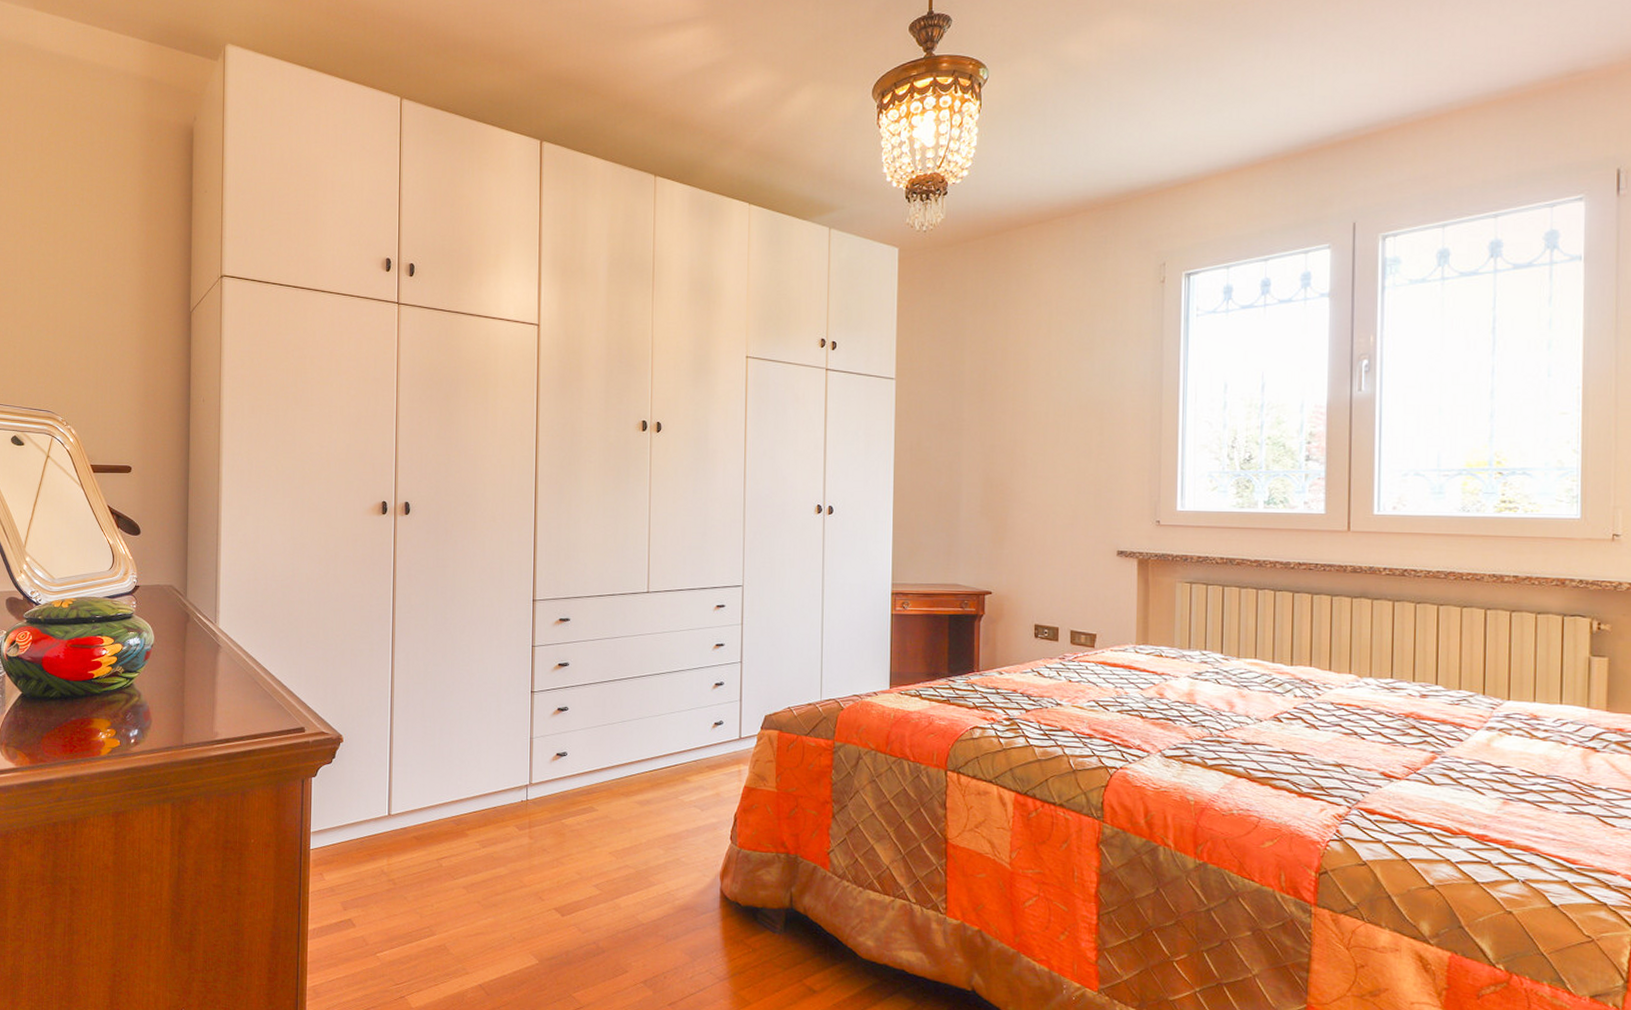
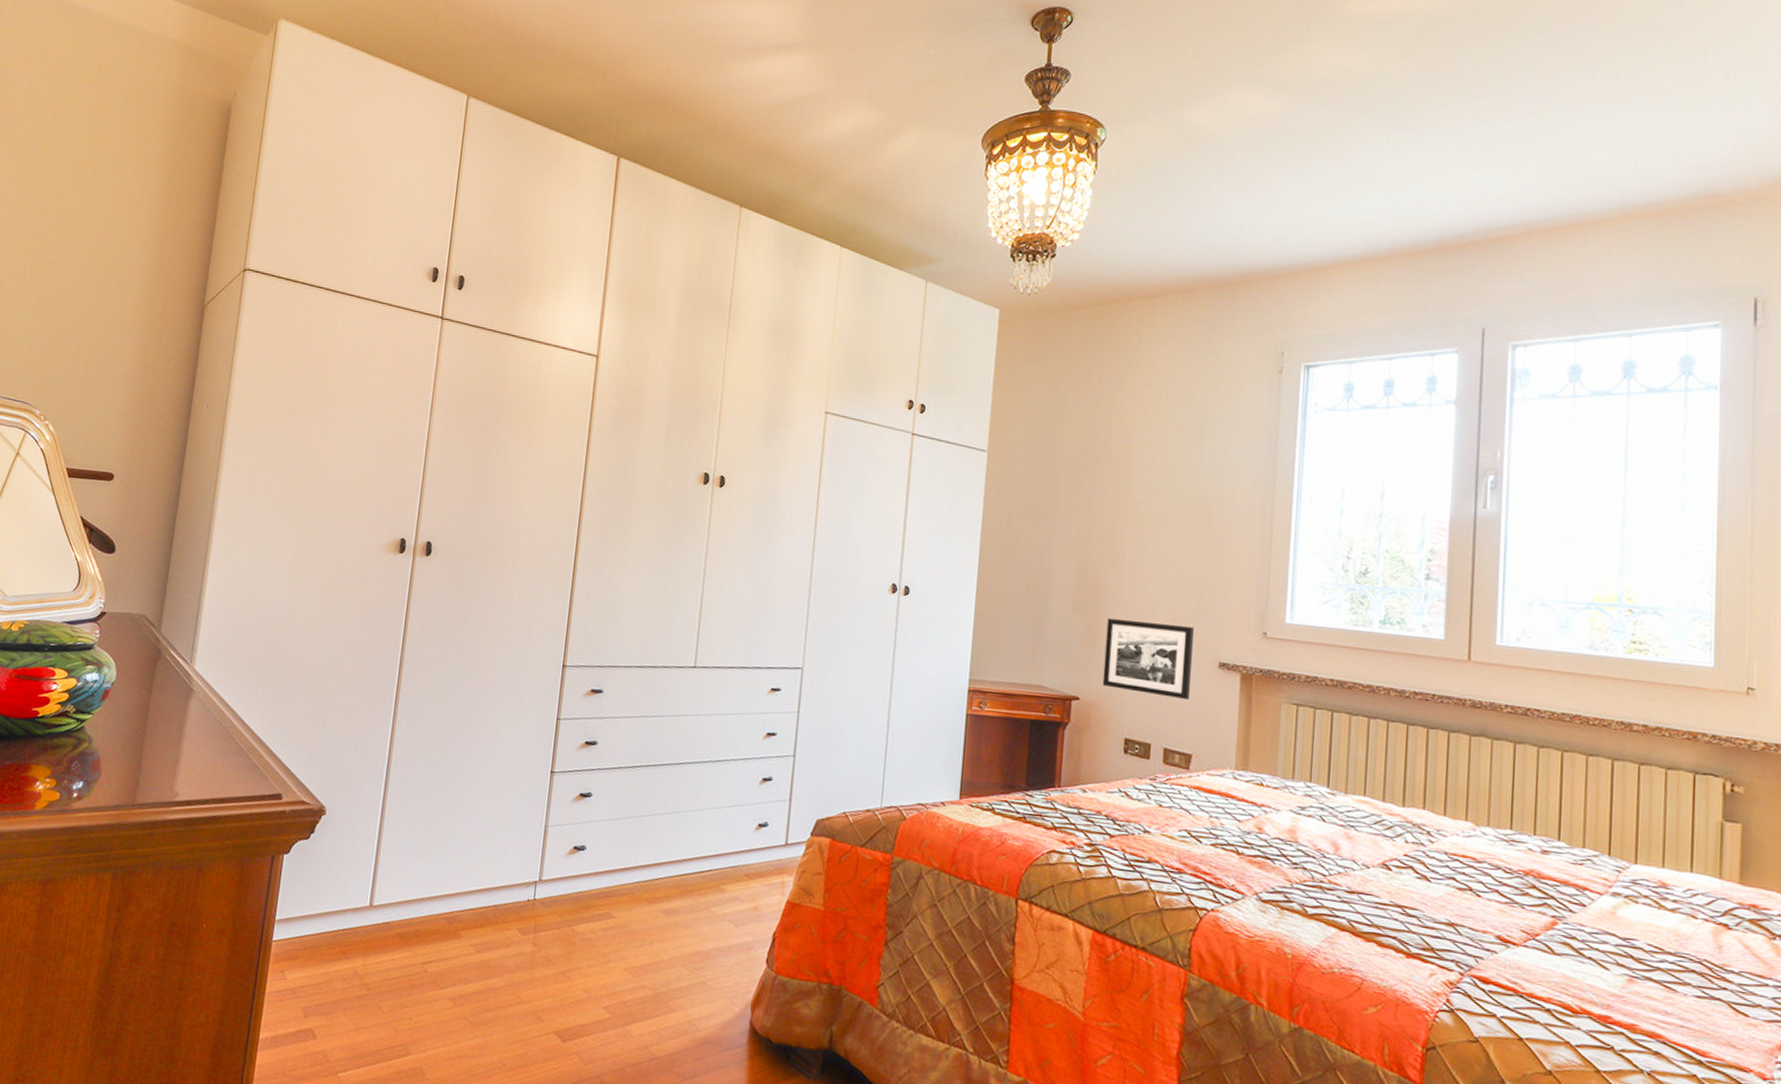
picture frame: none [1012,520,1093,586] -> present [1102,618,1194,700]

